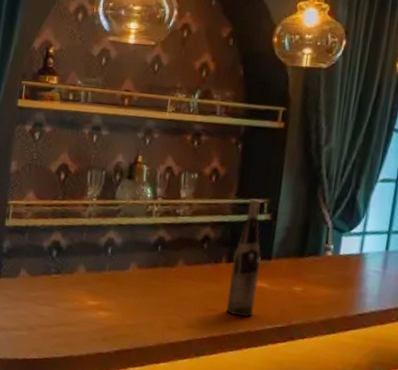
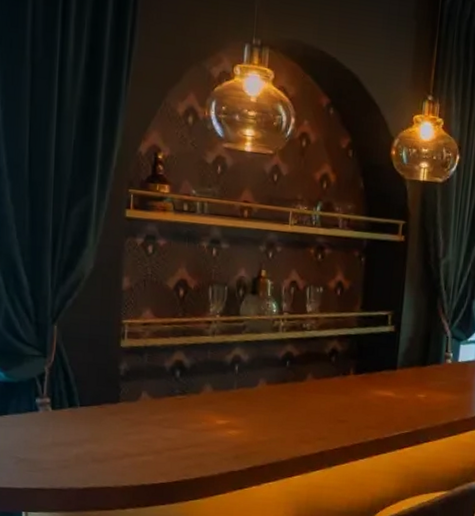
wine bottle: present [226,198,261,317] -> none [355,311,387,426]

